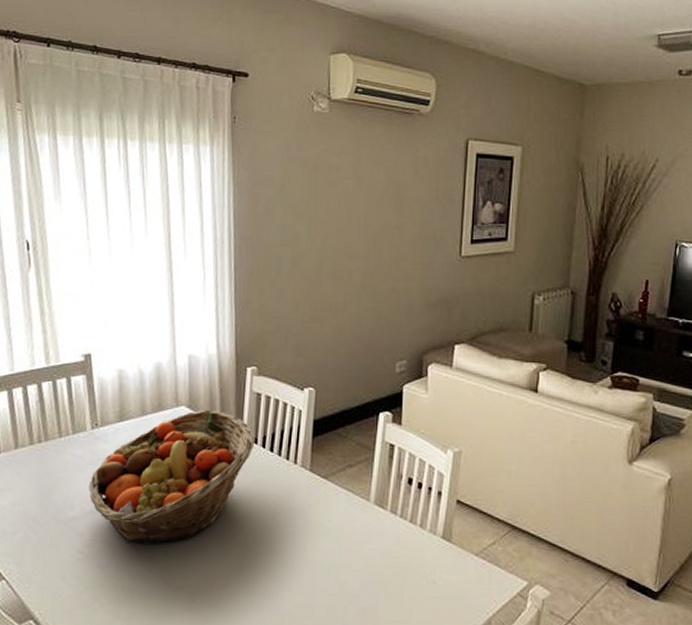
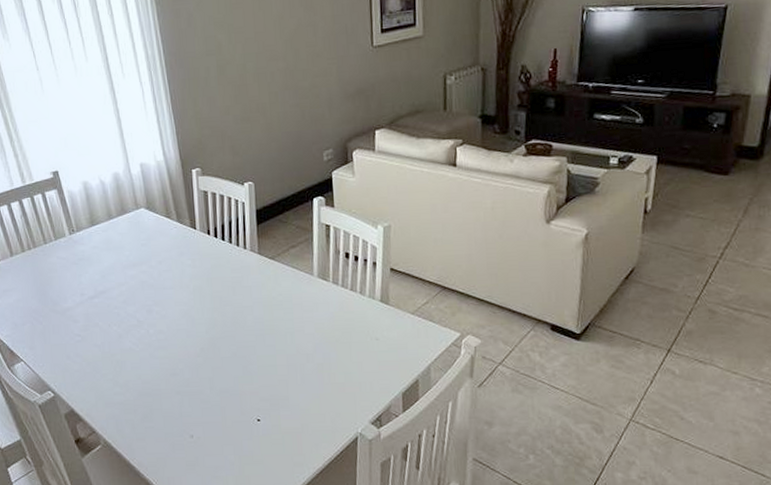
fruit basket: present [88,409,256,544] -> none [76,209,208,325]

